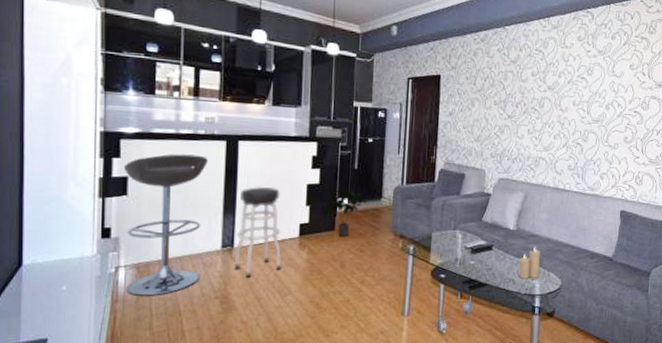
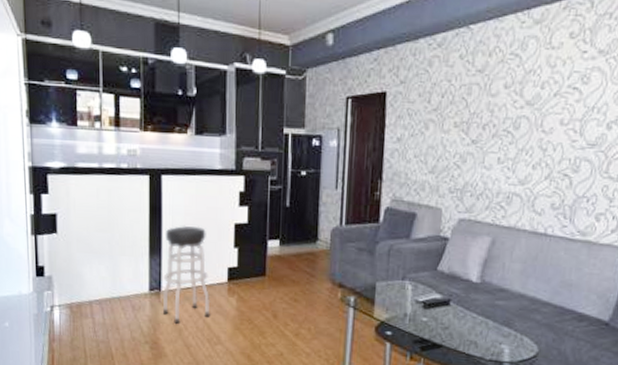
bar stool: present [124,154,208,296] -> none [53,190,132,337]
potted plant: present [321,191,366,238] -> none [250,232,300,285]
candle: present [518,246,541,279] -> none [482,303,512,343]

